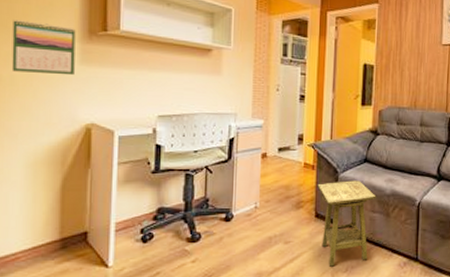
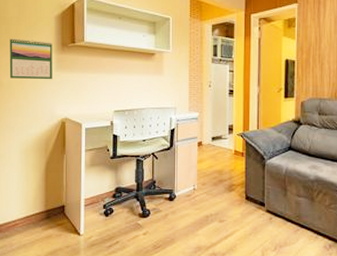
side table: present [317,180,377,267] -> none [247,167,301,245]

